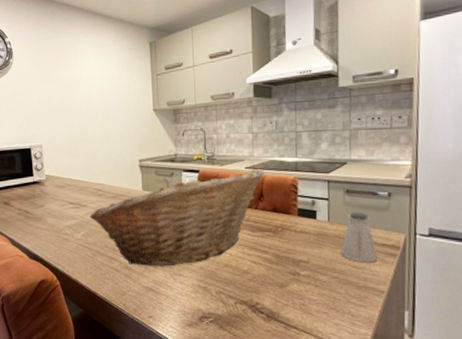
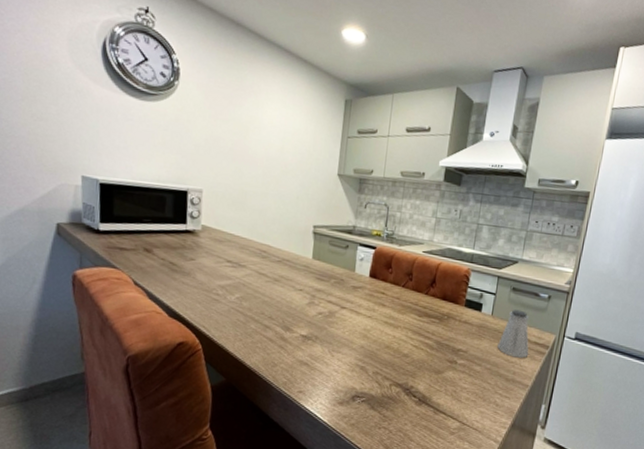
fruit basket: present [90,168,266,267] -> none [248,248,442,342]

